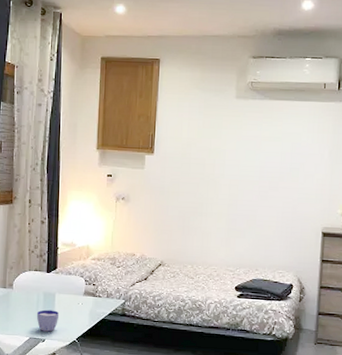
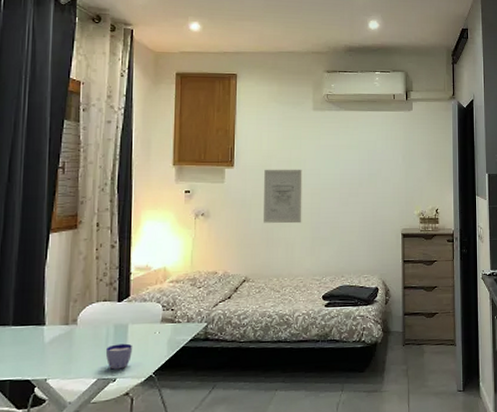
wall art: none [181,157,222,214] -> present [264,169,302,224]

